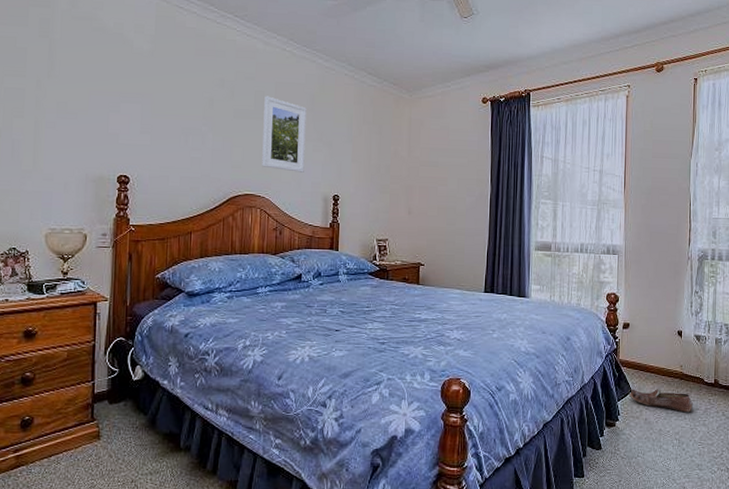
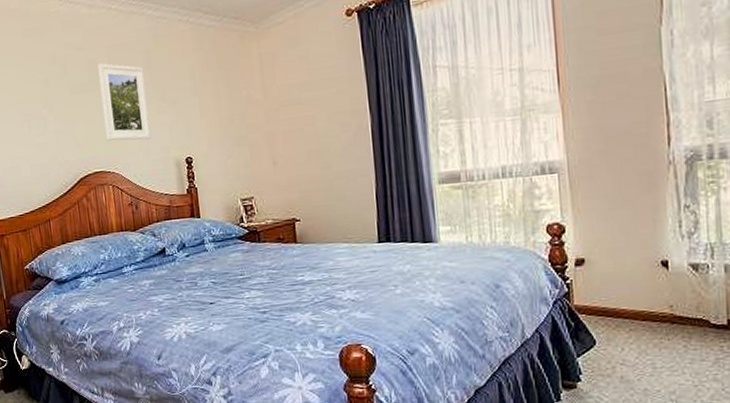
shoe: present [629,388,694,413] -> none [592,337,696,366]

